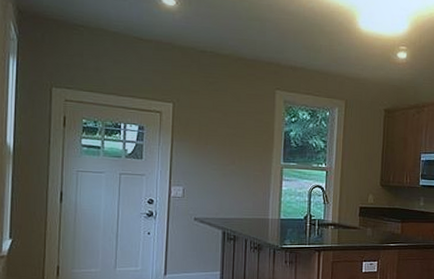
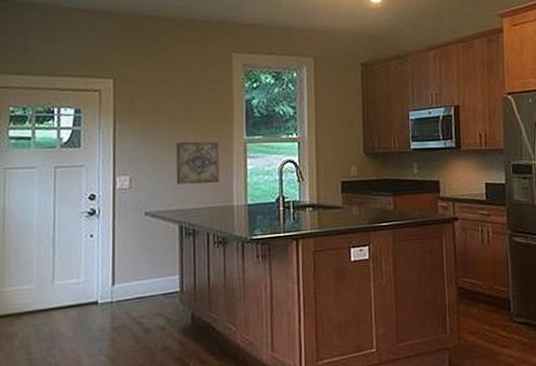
wall art: none [222,162,259,199] -> present [176,141,220,184]

